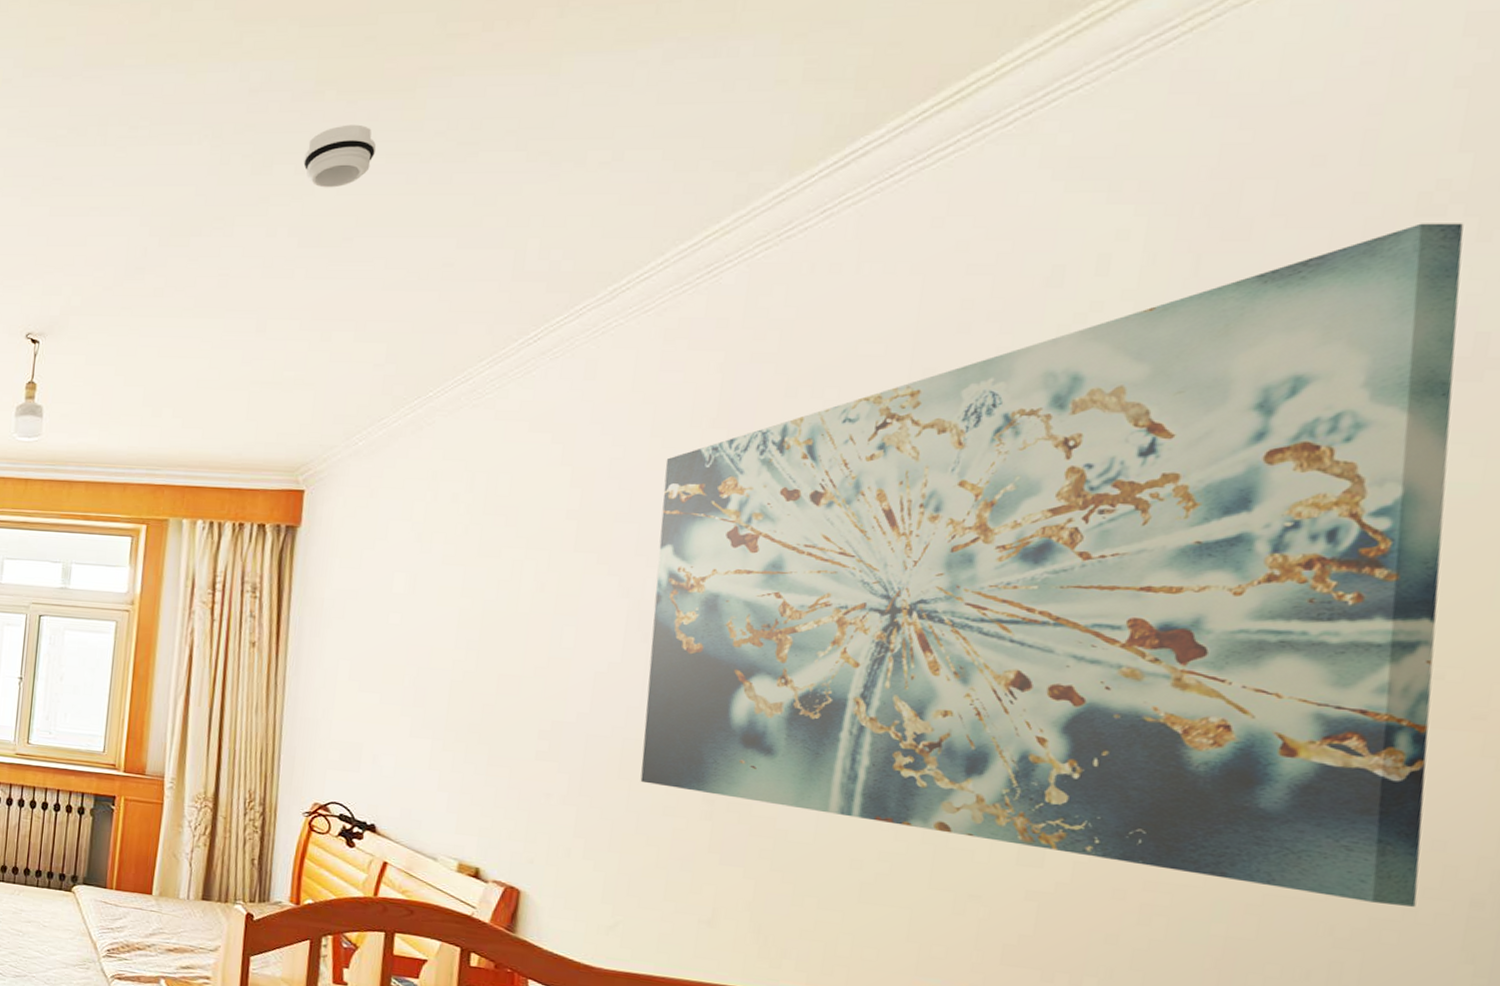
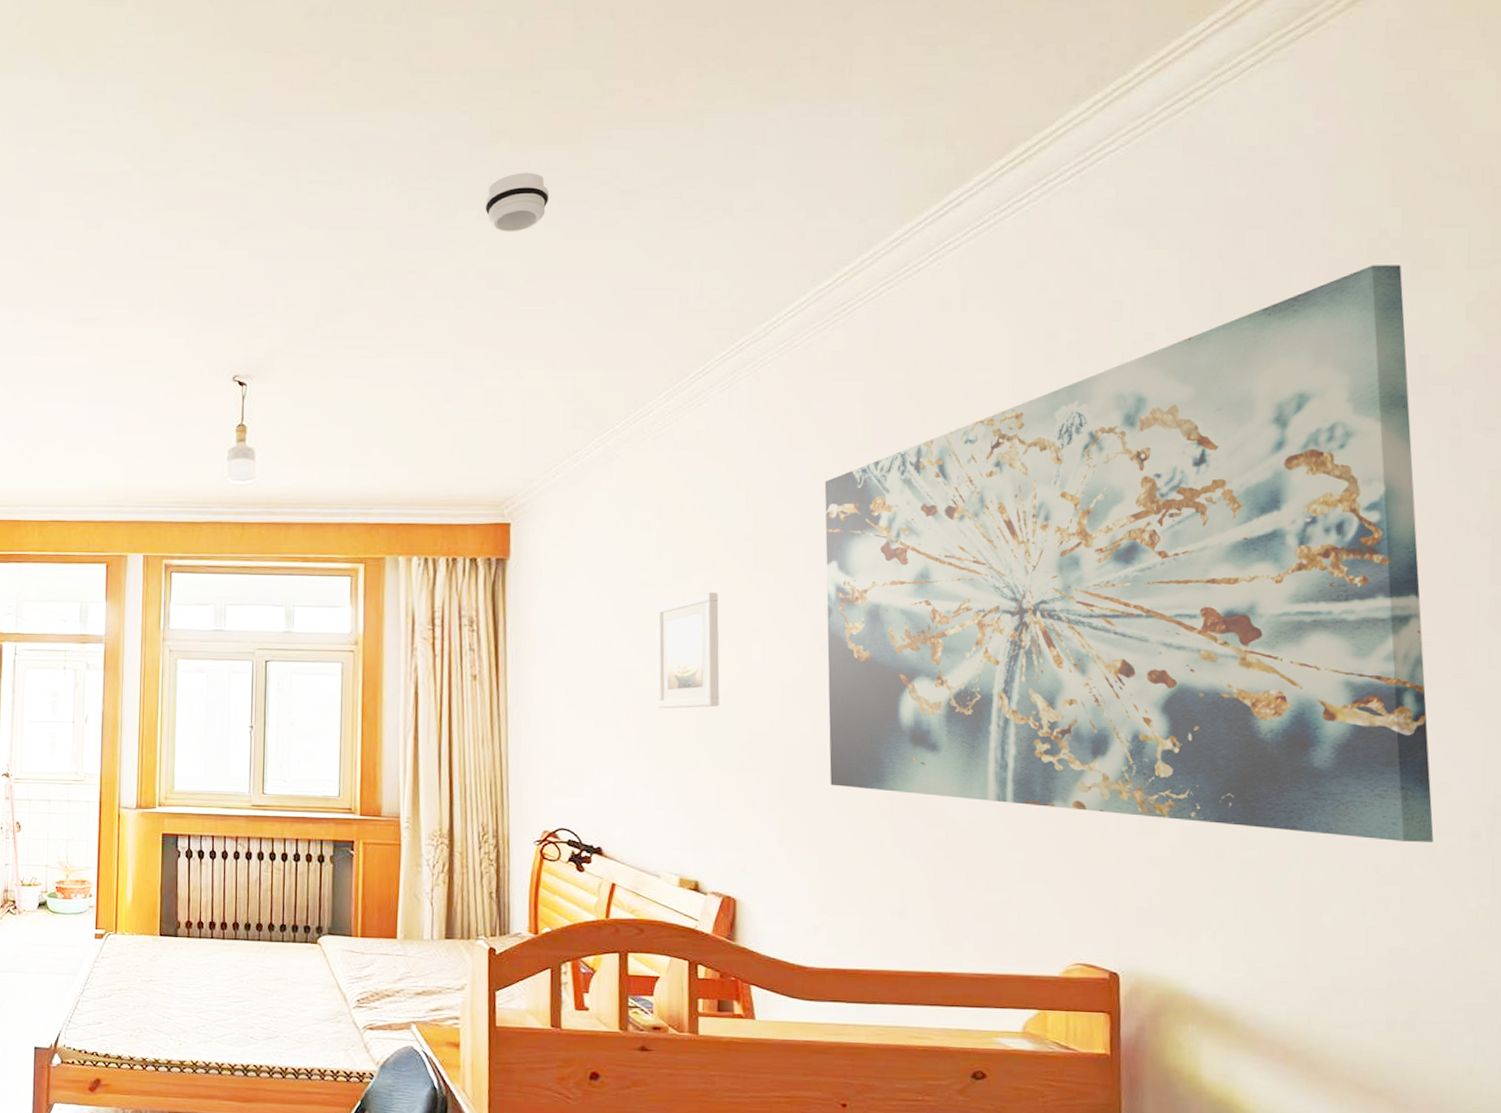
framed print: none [450,571,530,691] -> present [656,592,720,709]

